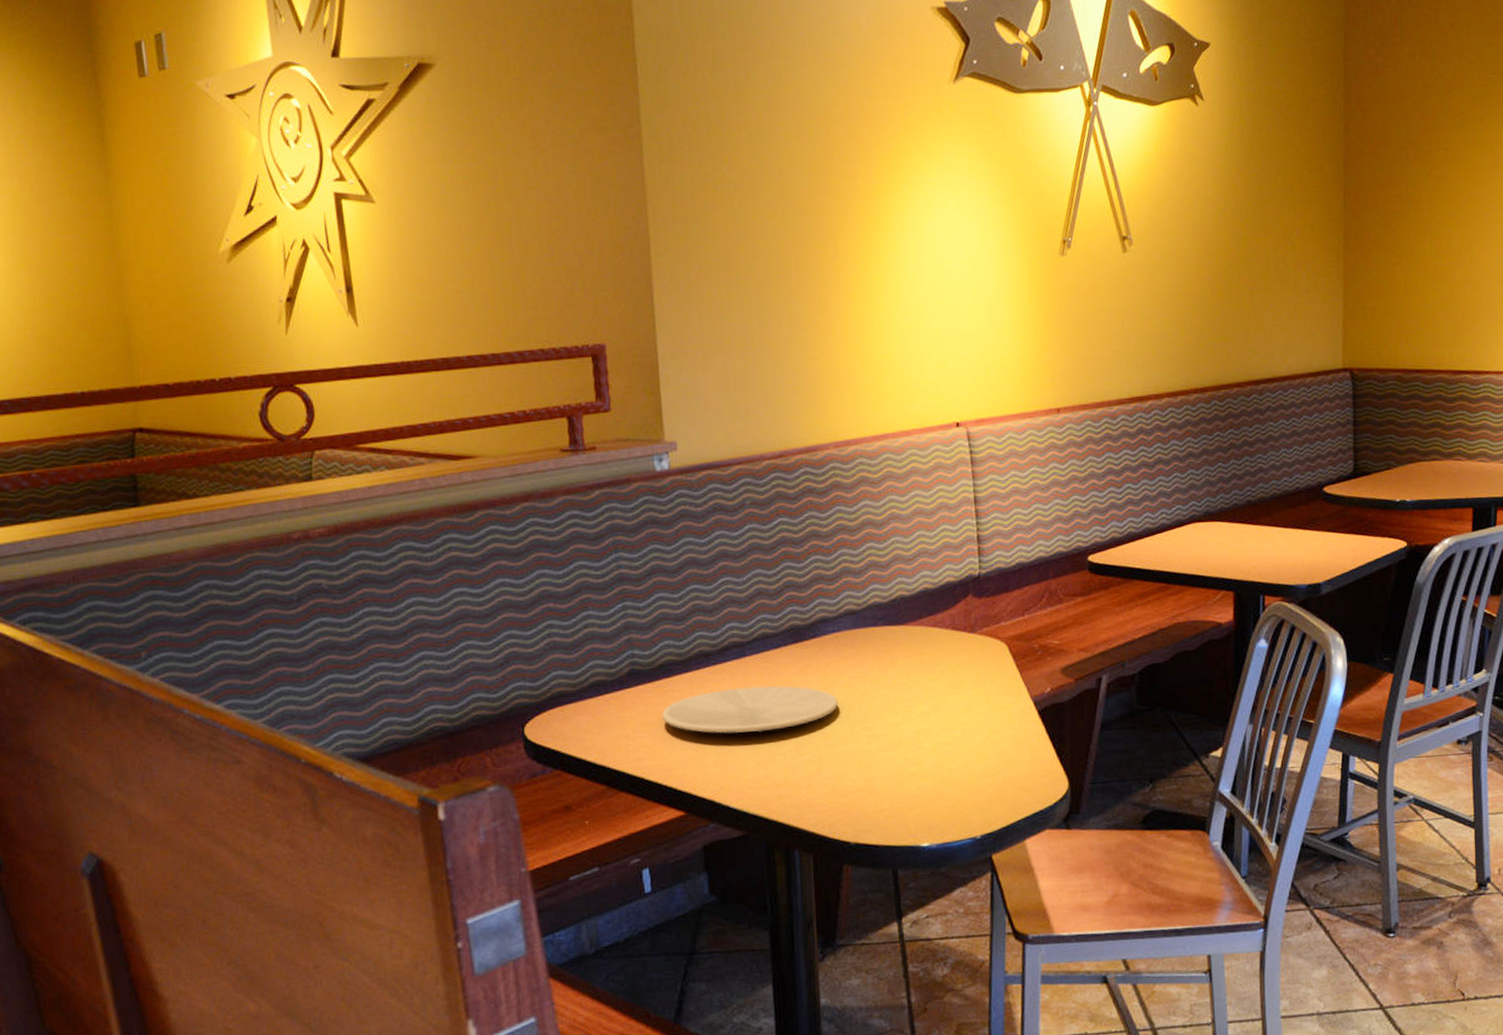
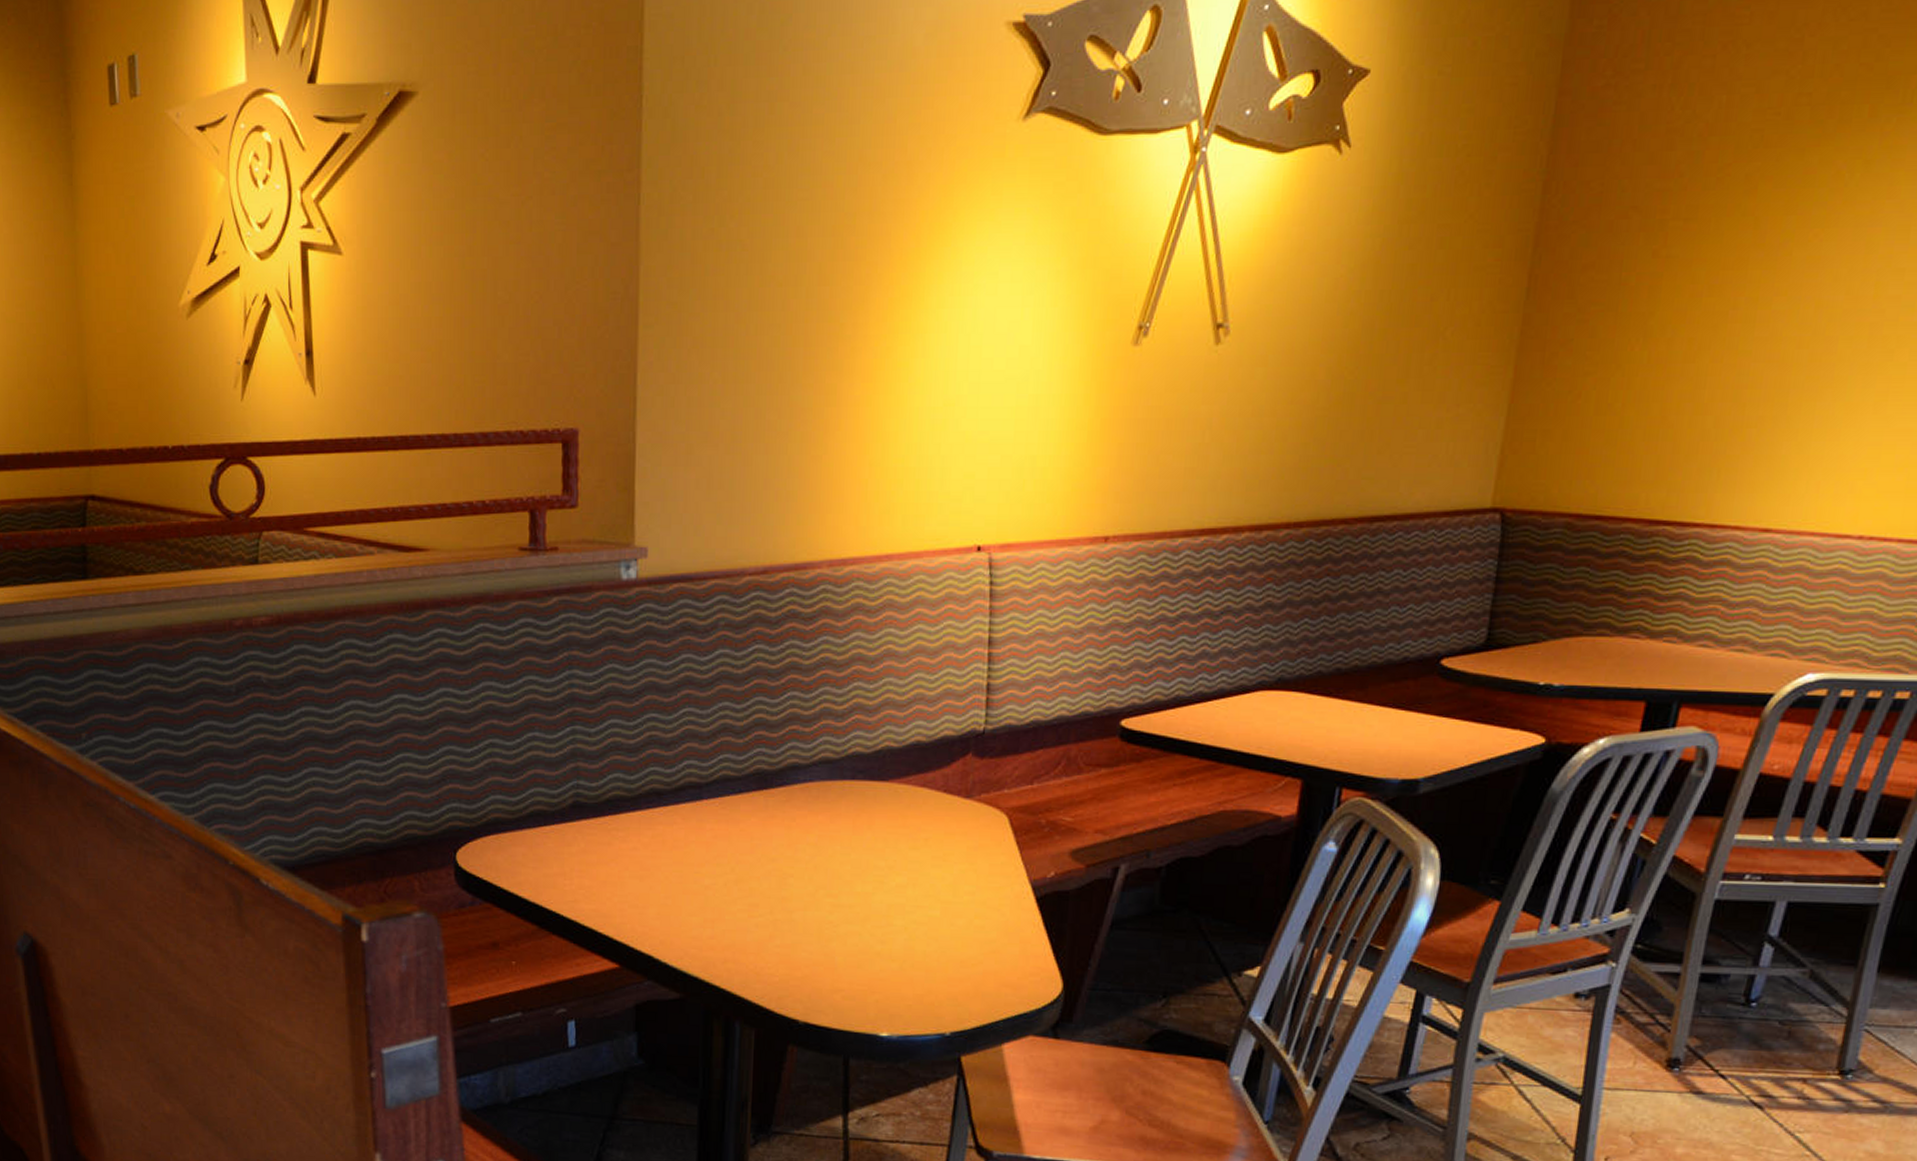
plate: present [661,685,838,734] -> none [603,834,801,886]

